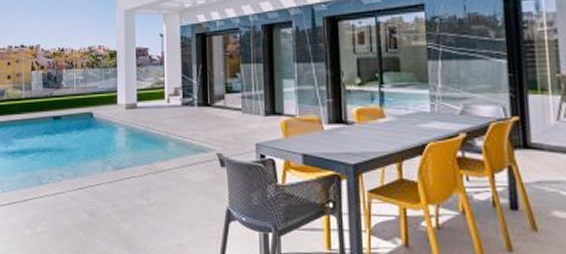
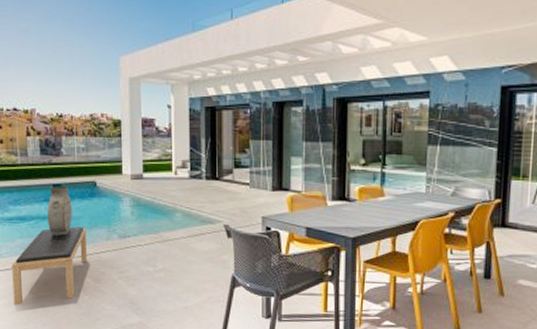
bench: none [12,159,83,242] -> present [12,227,87,305]
vessel: none [47,118,70,168] -> present [47,186,72,236]

